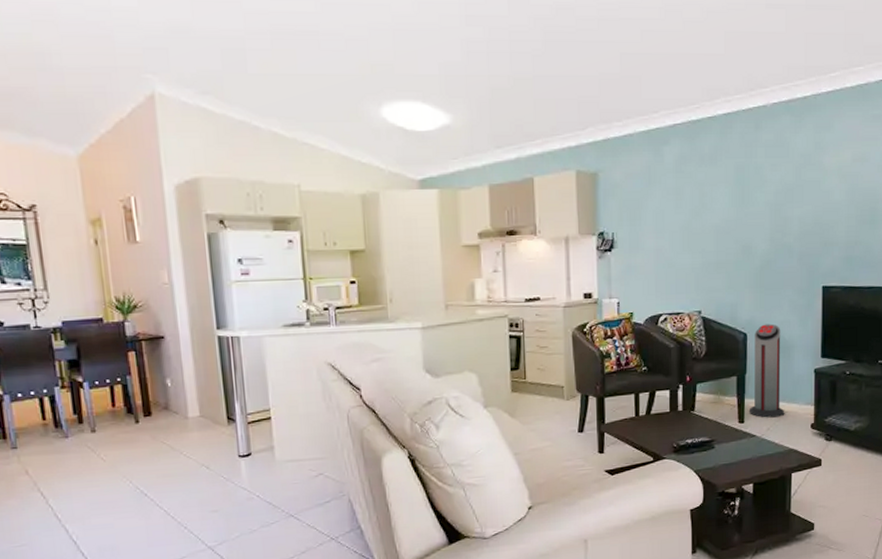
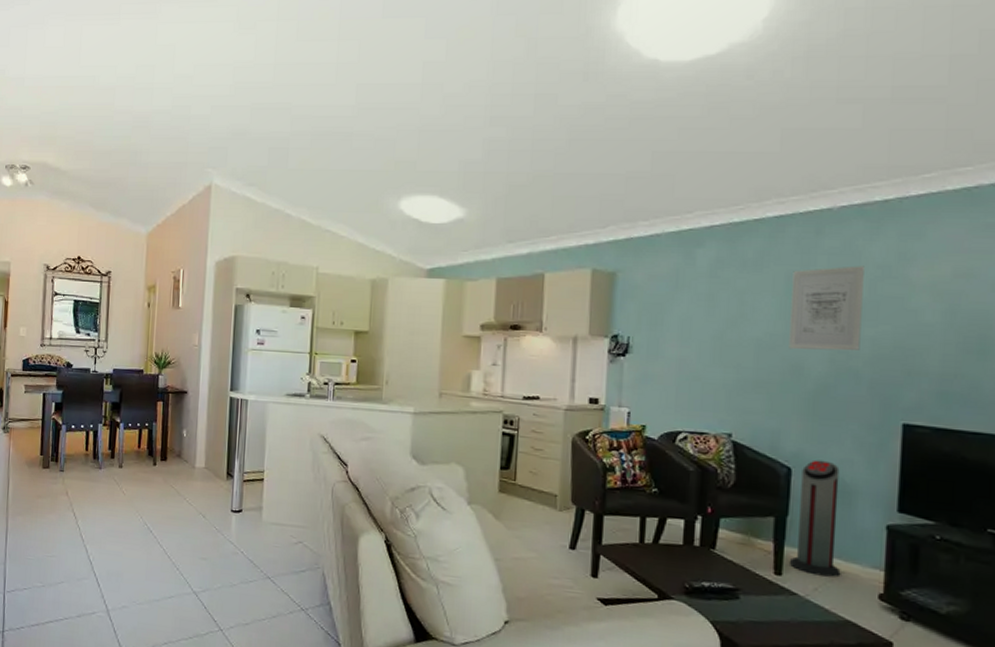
wall art: none [740,155,792,233] -> present [789,266,864,351]

